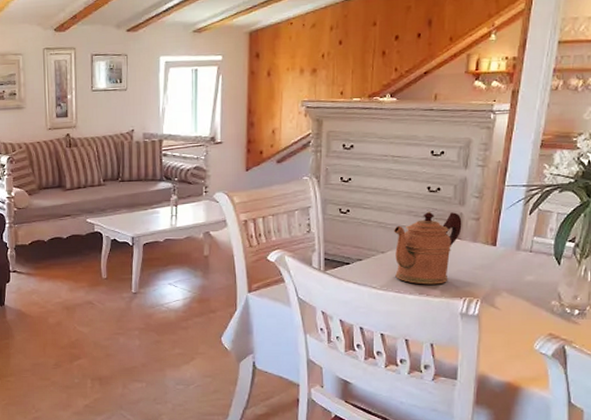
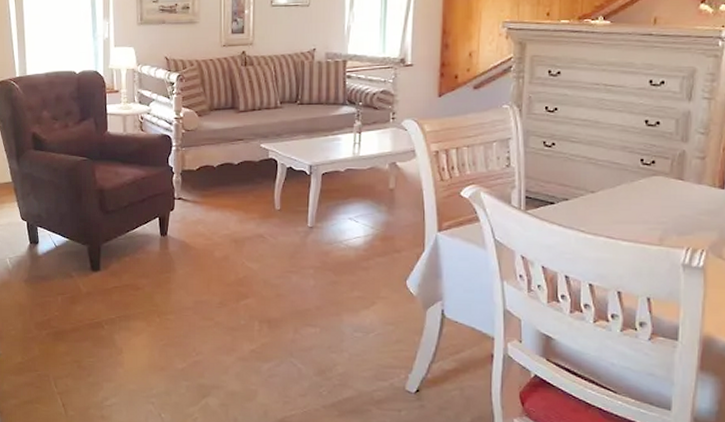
coffeepot: present [394,211,462,285] -> none [606,147,685,231]

